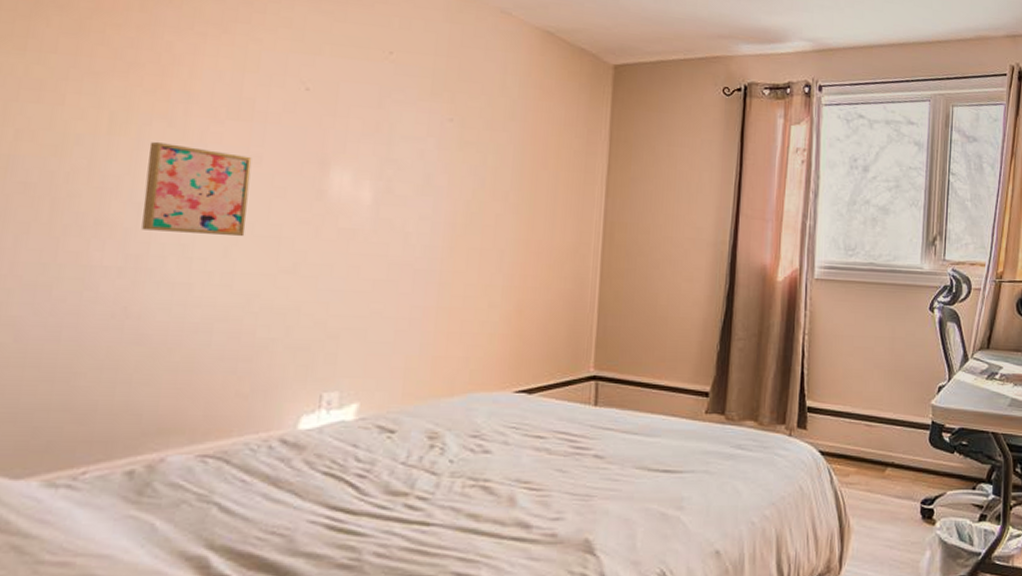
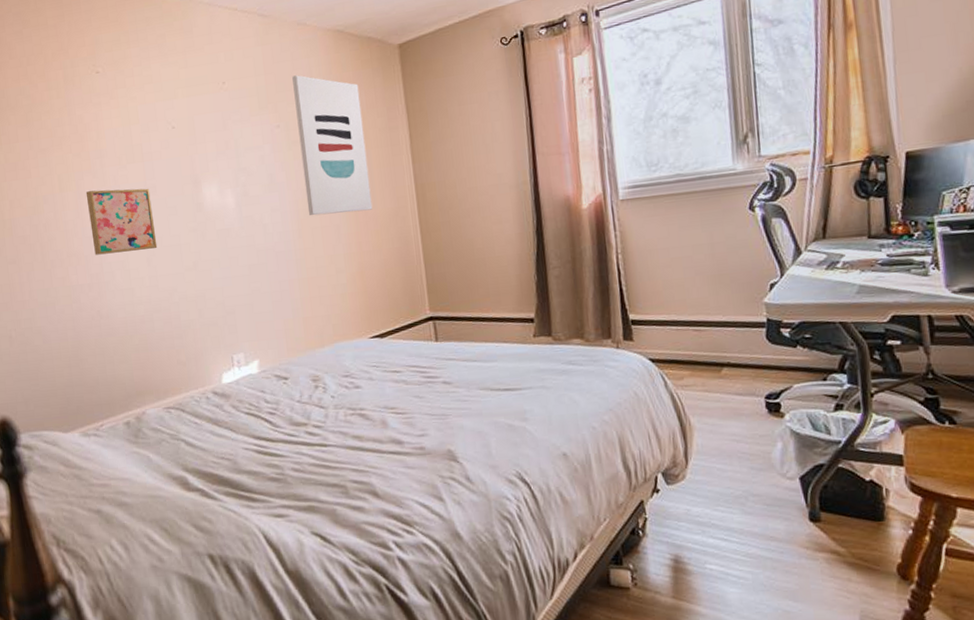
wall art: none [467,67,560,240] -> present [292,75,373,216]

